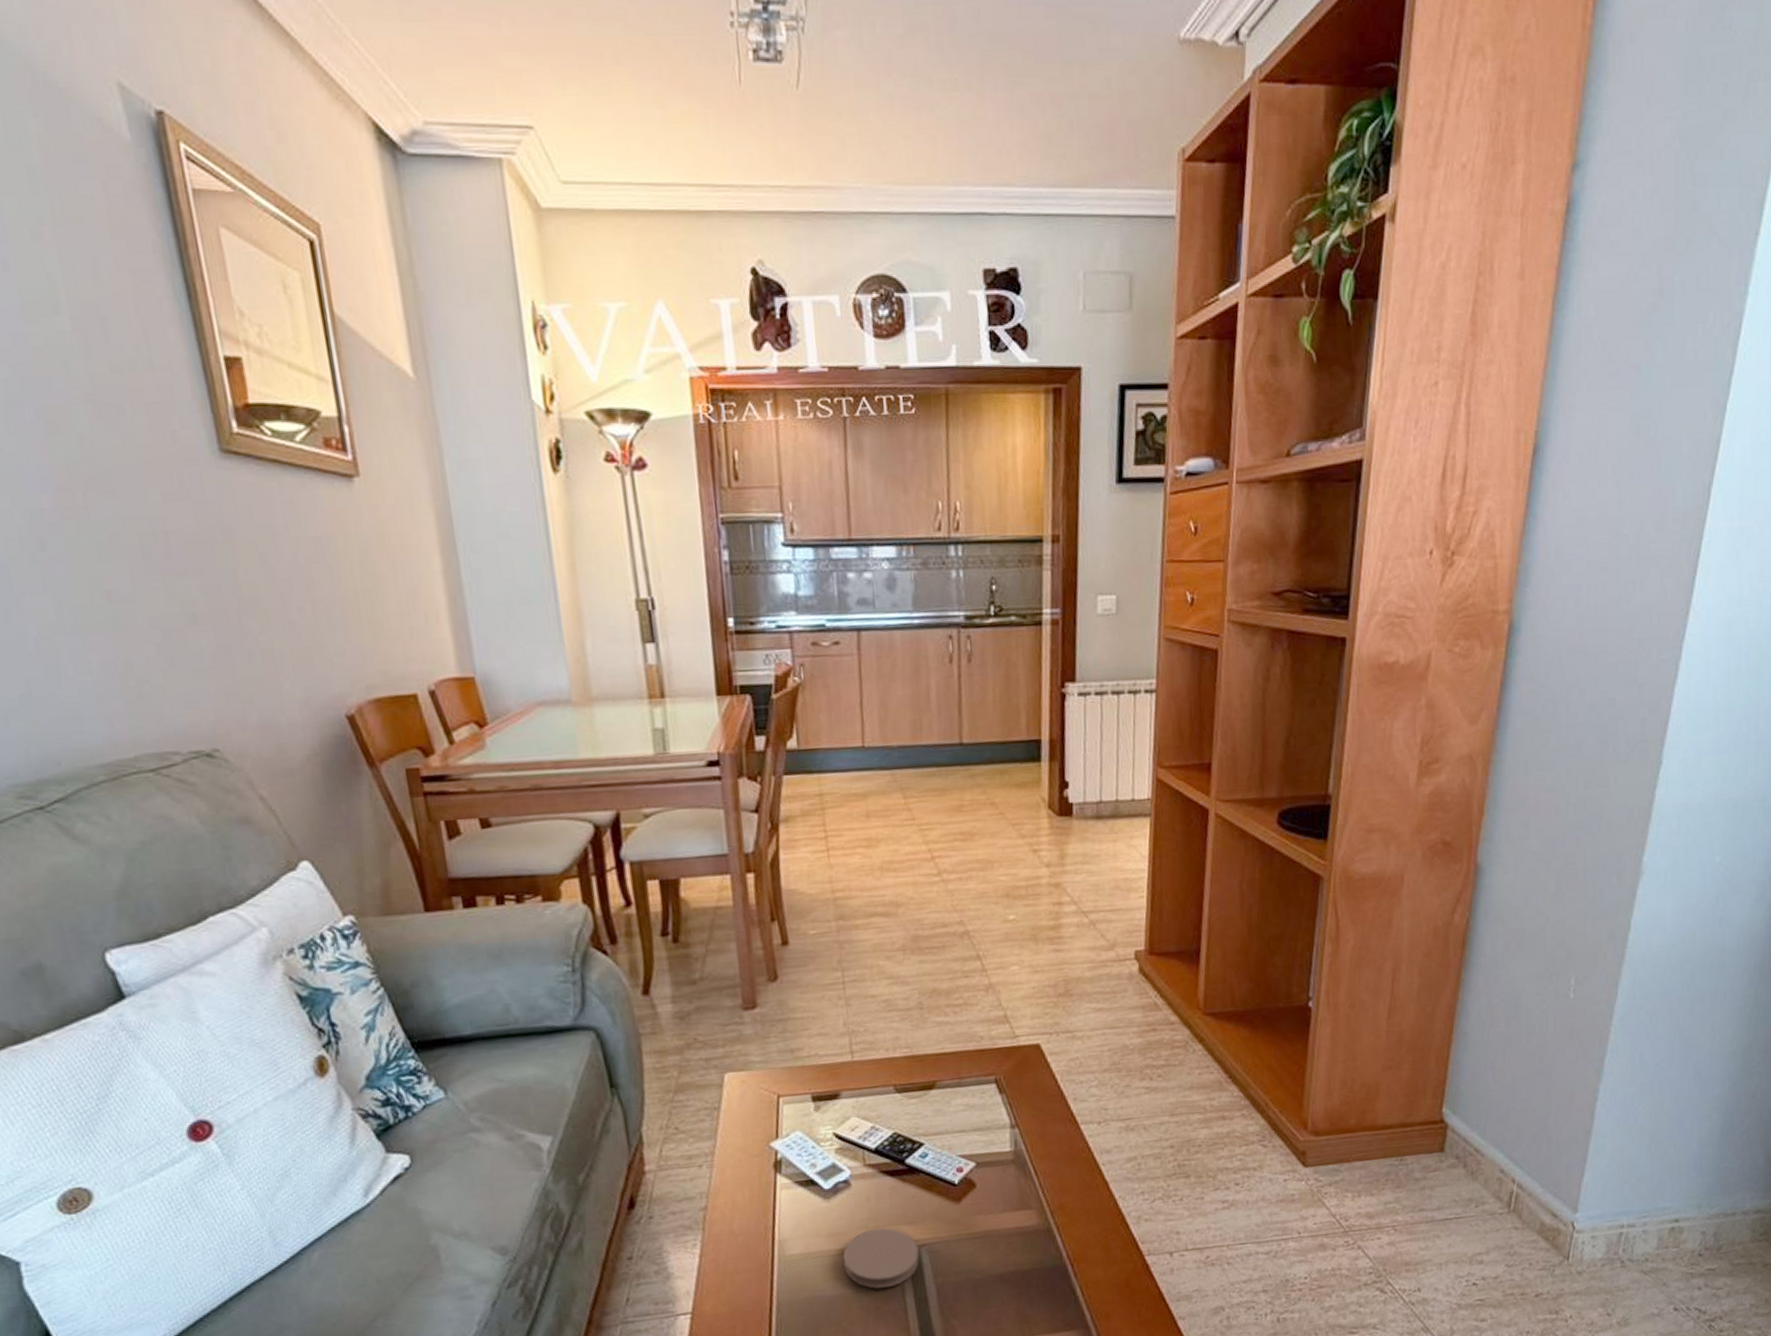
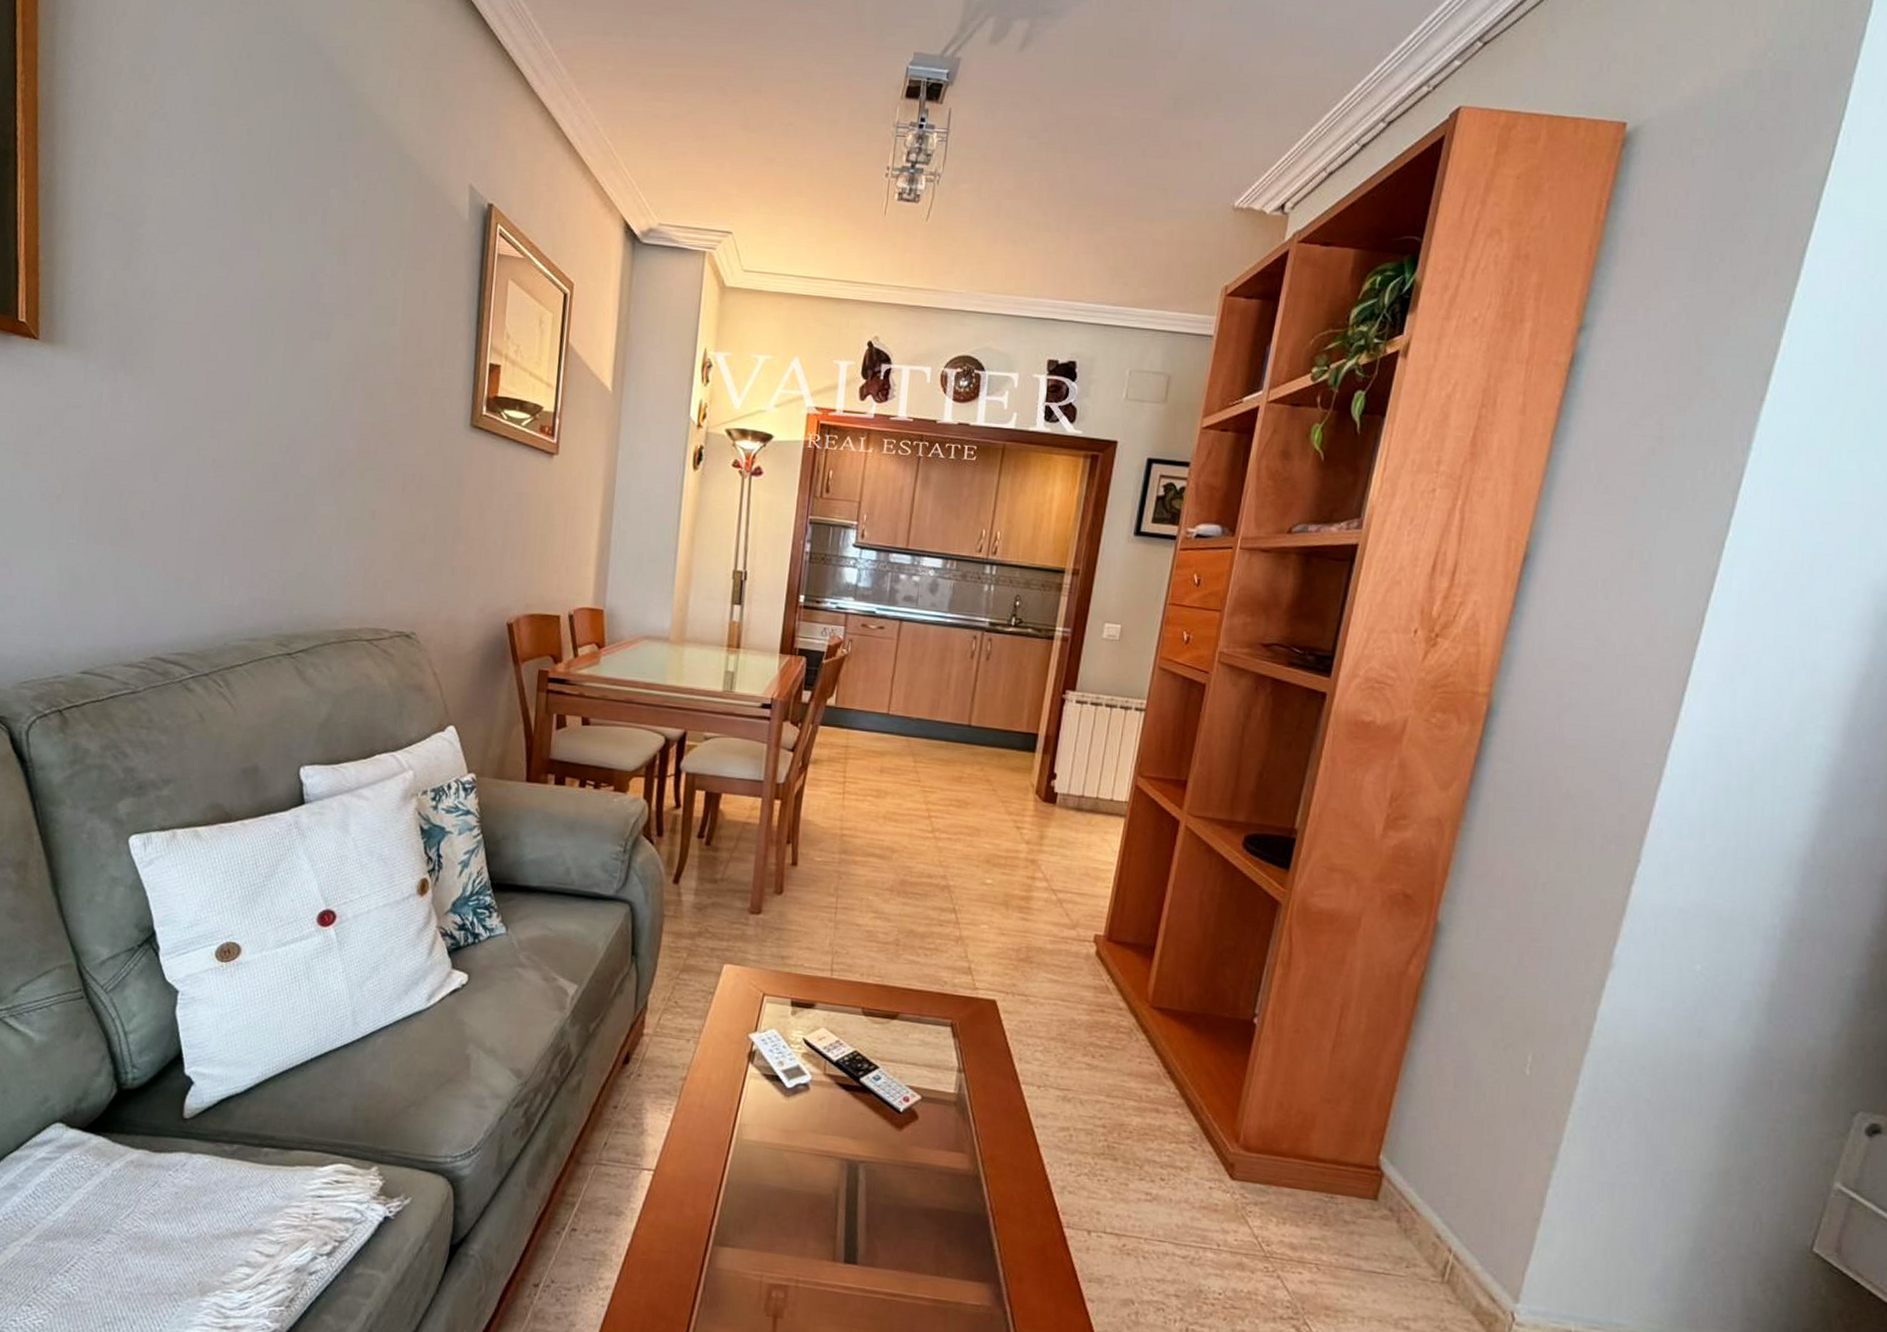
coaster: present [843,1228,920,1289] -> none [789,1134,857,1194]

